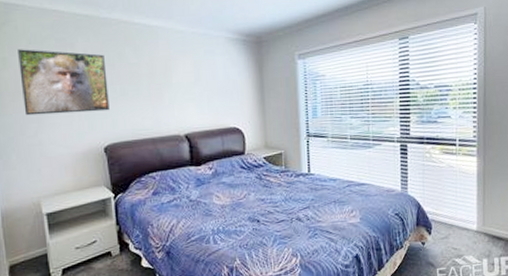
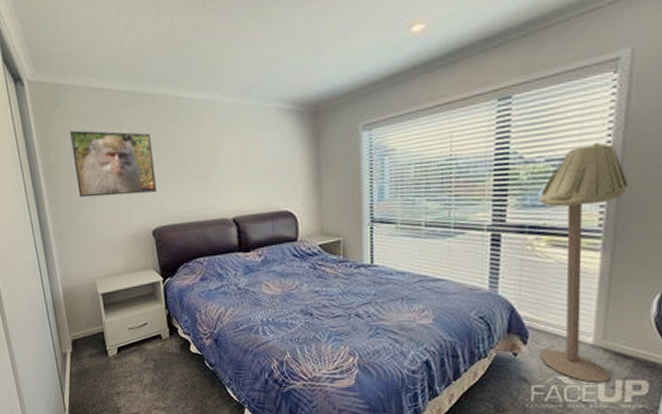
floor lamp: none [433,74,491,262] -> present [539,142,628,382]

